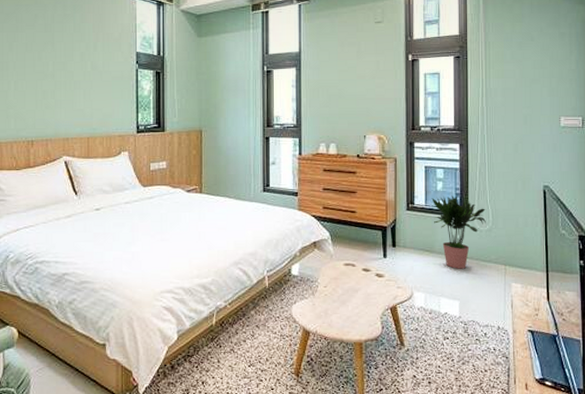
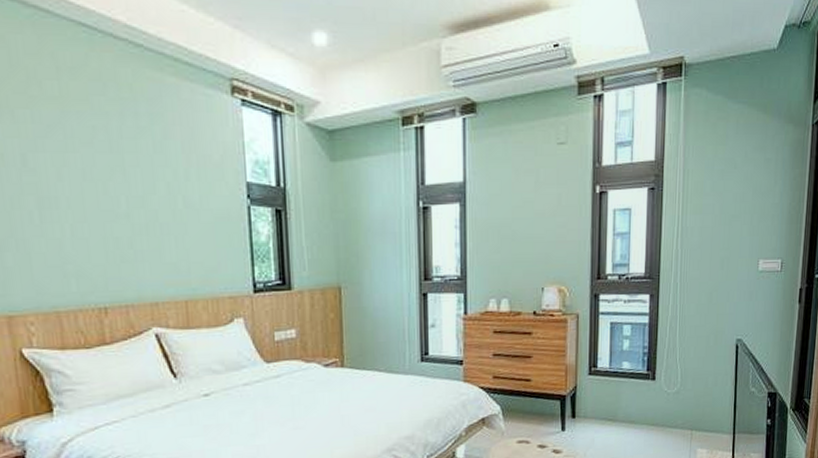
potted plant: present [431,195,486,269] -> none [616,355,674,438]

